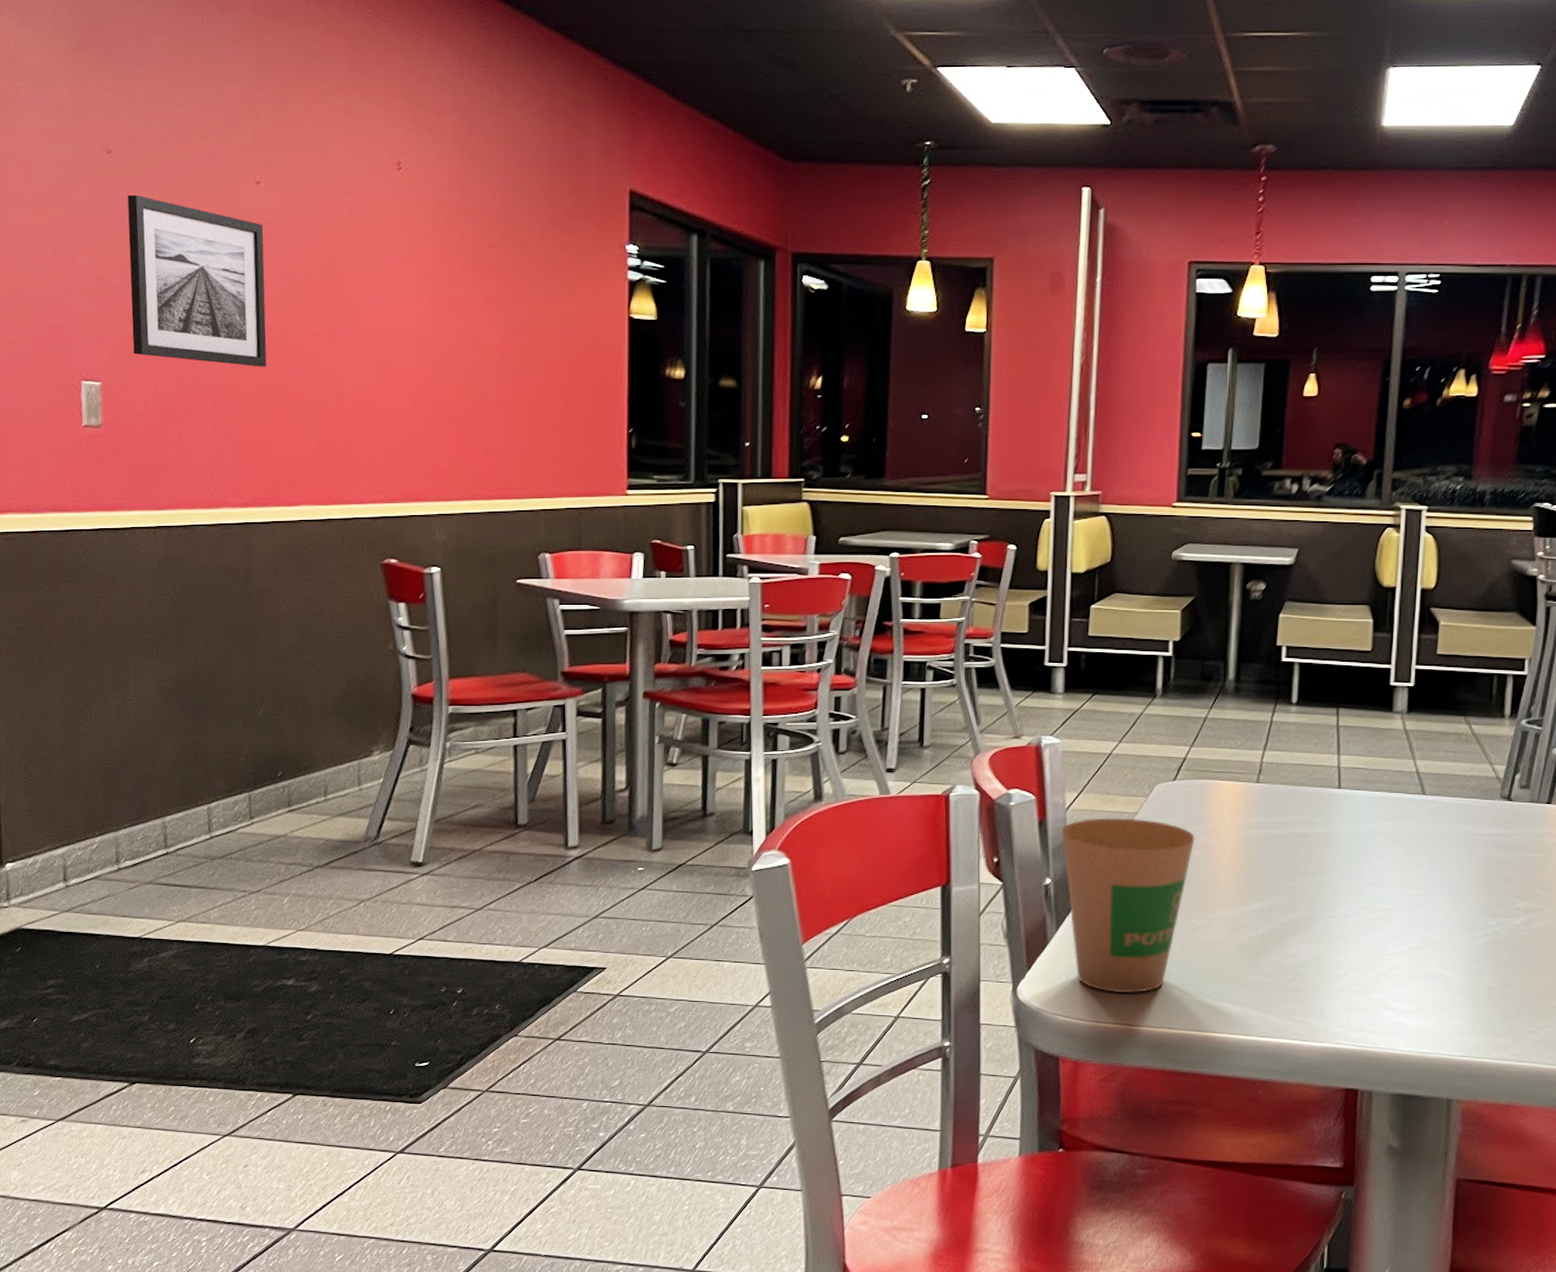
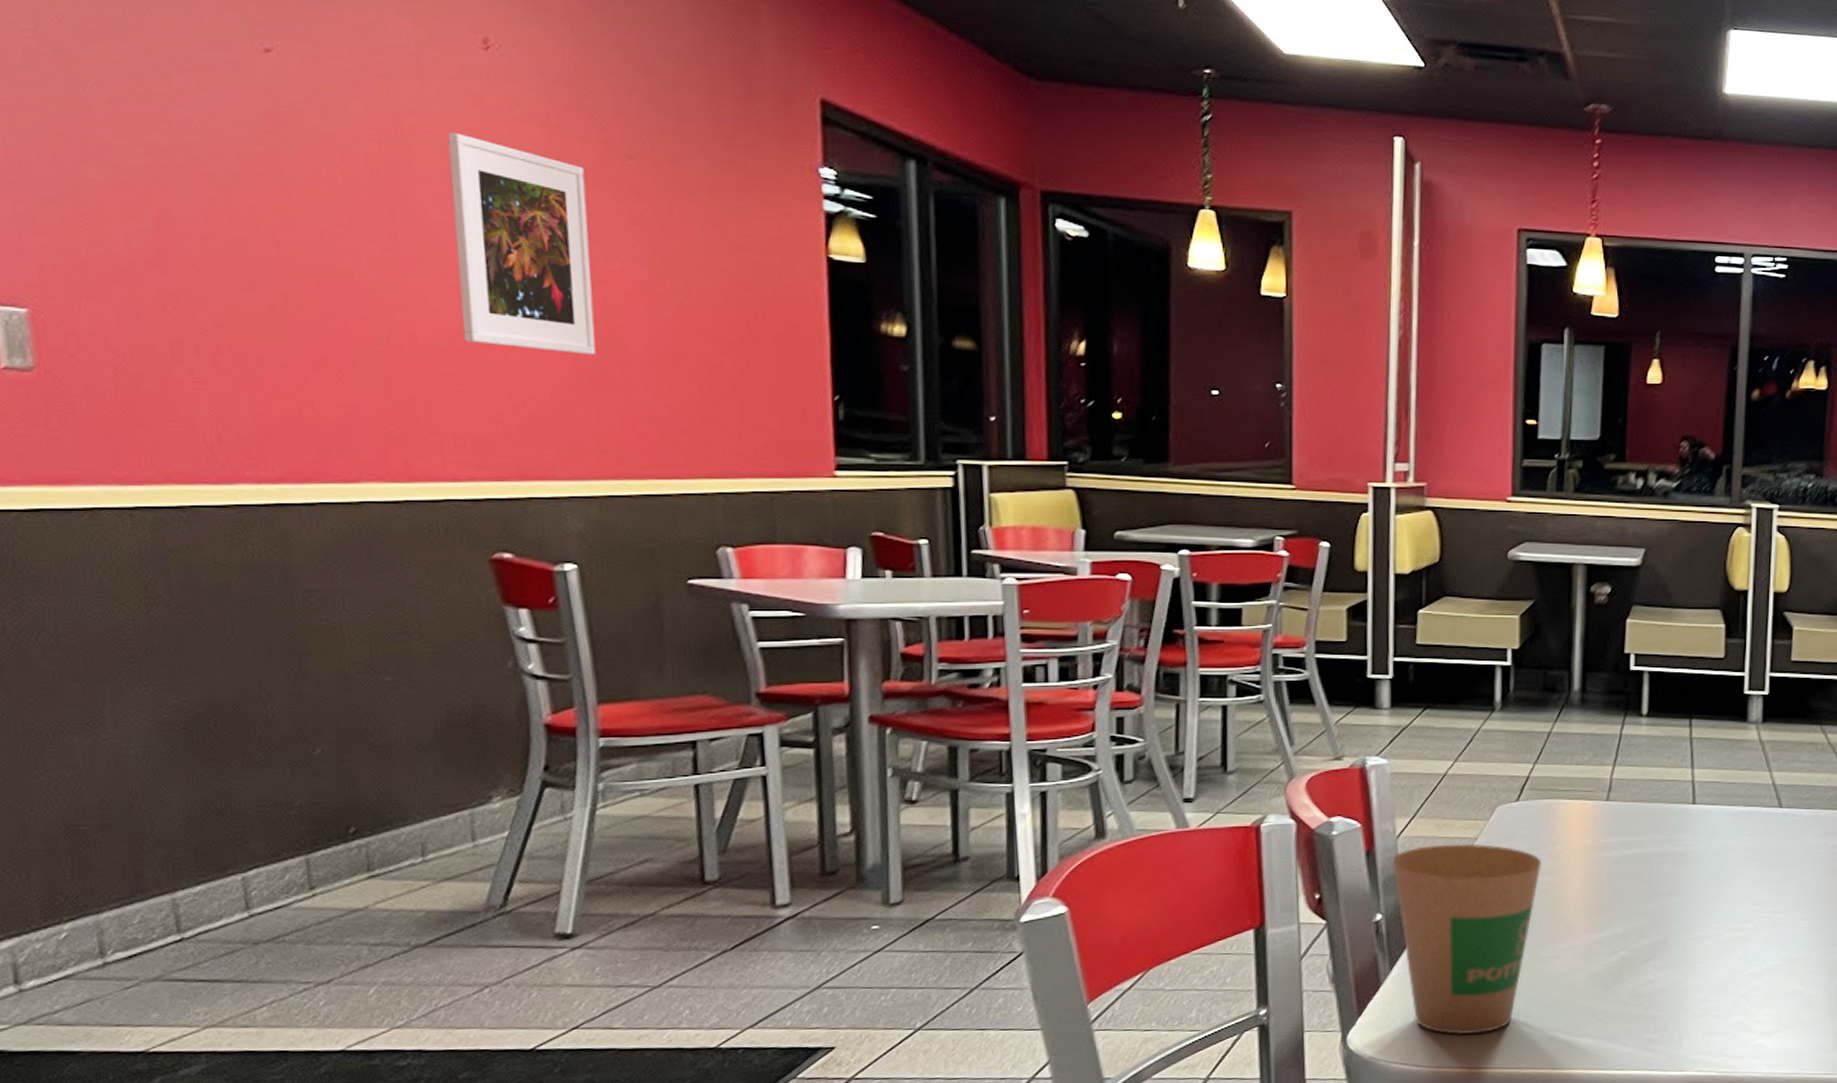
wall art: present [127,194,267,367] -> none [53,51,298,299]
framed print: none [370,235,462,402] -> present [447,132,596,354]

